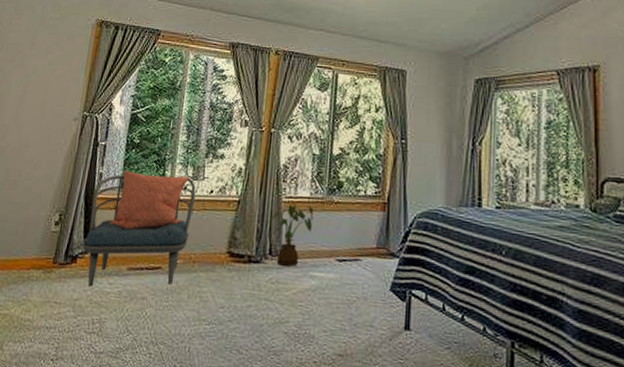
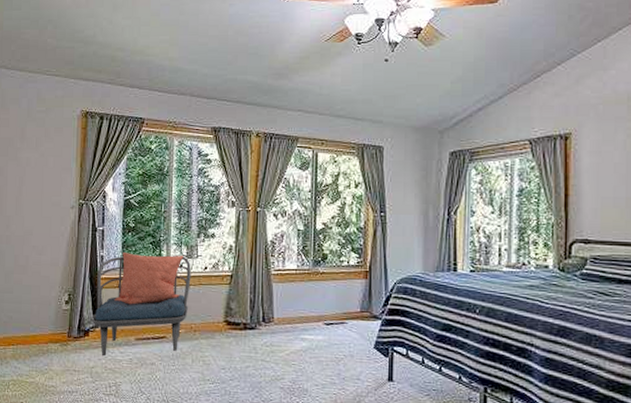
house plant: present [271,204,314,267] -> none [262,276,302,331]

